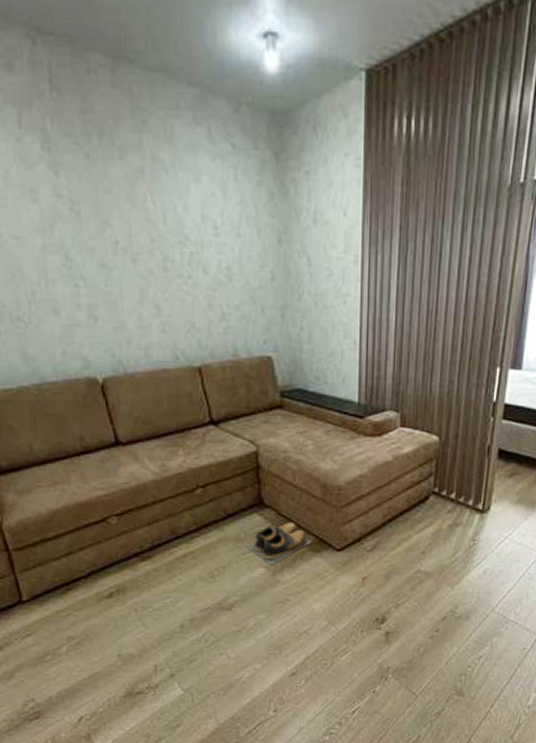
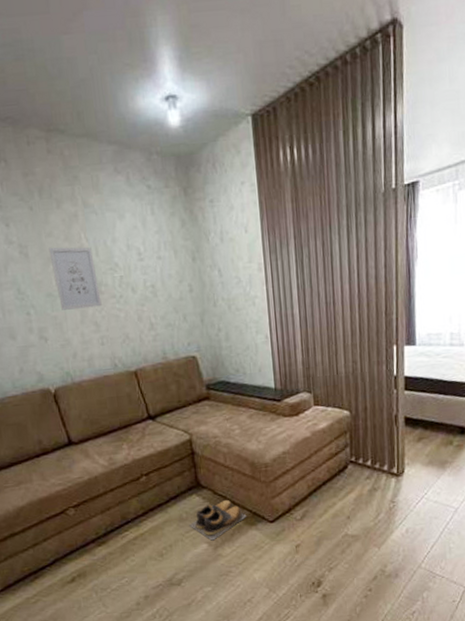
wall art: none [106,207,166,287] -> present [49,247,102,310]

